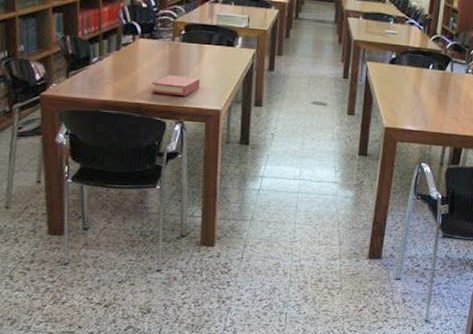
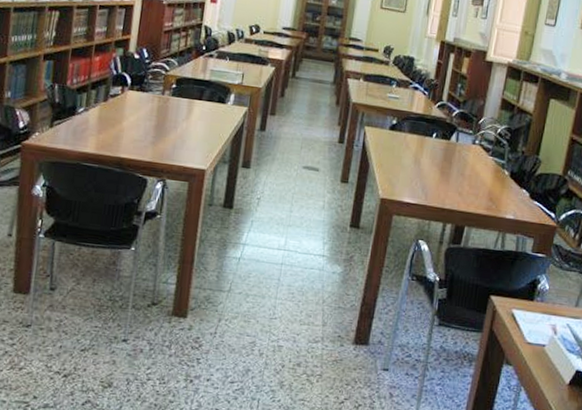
book: present [151,75,200,97] -> none [135,129,188,154]

